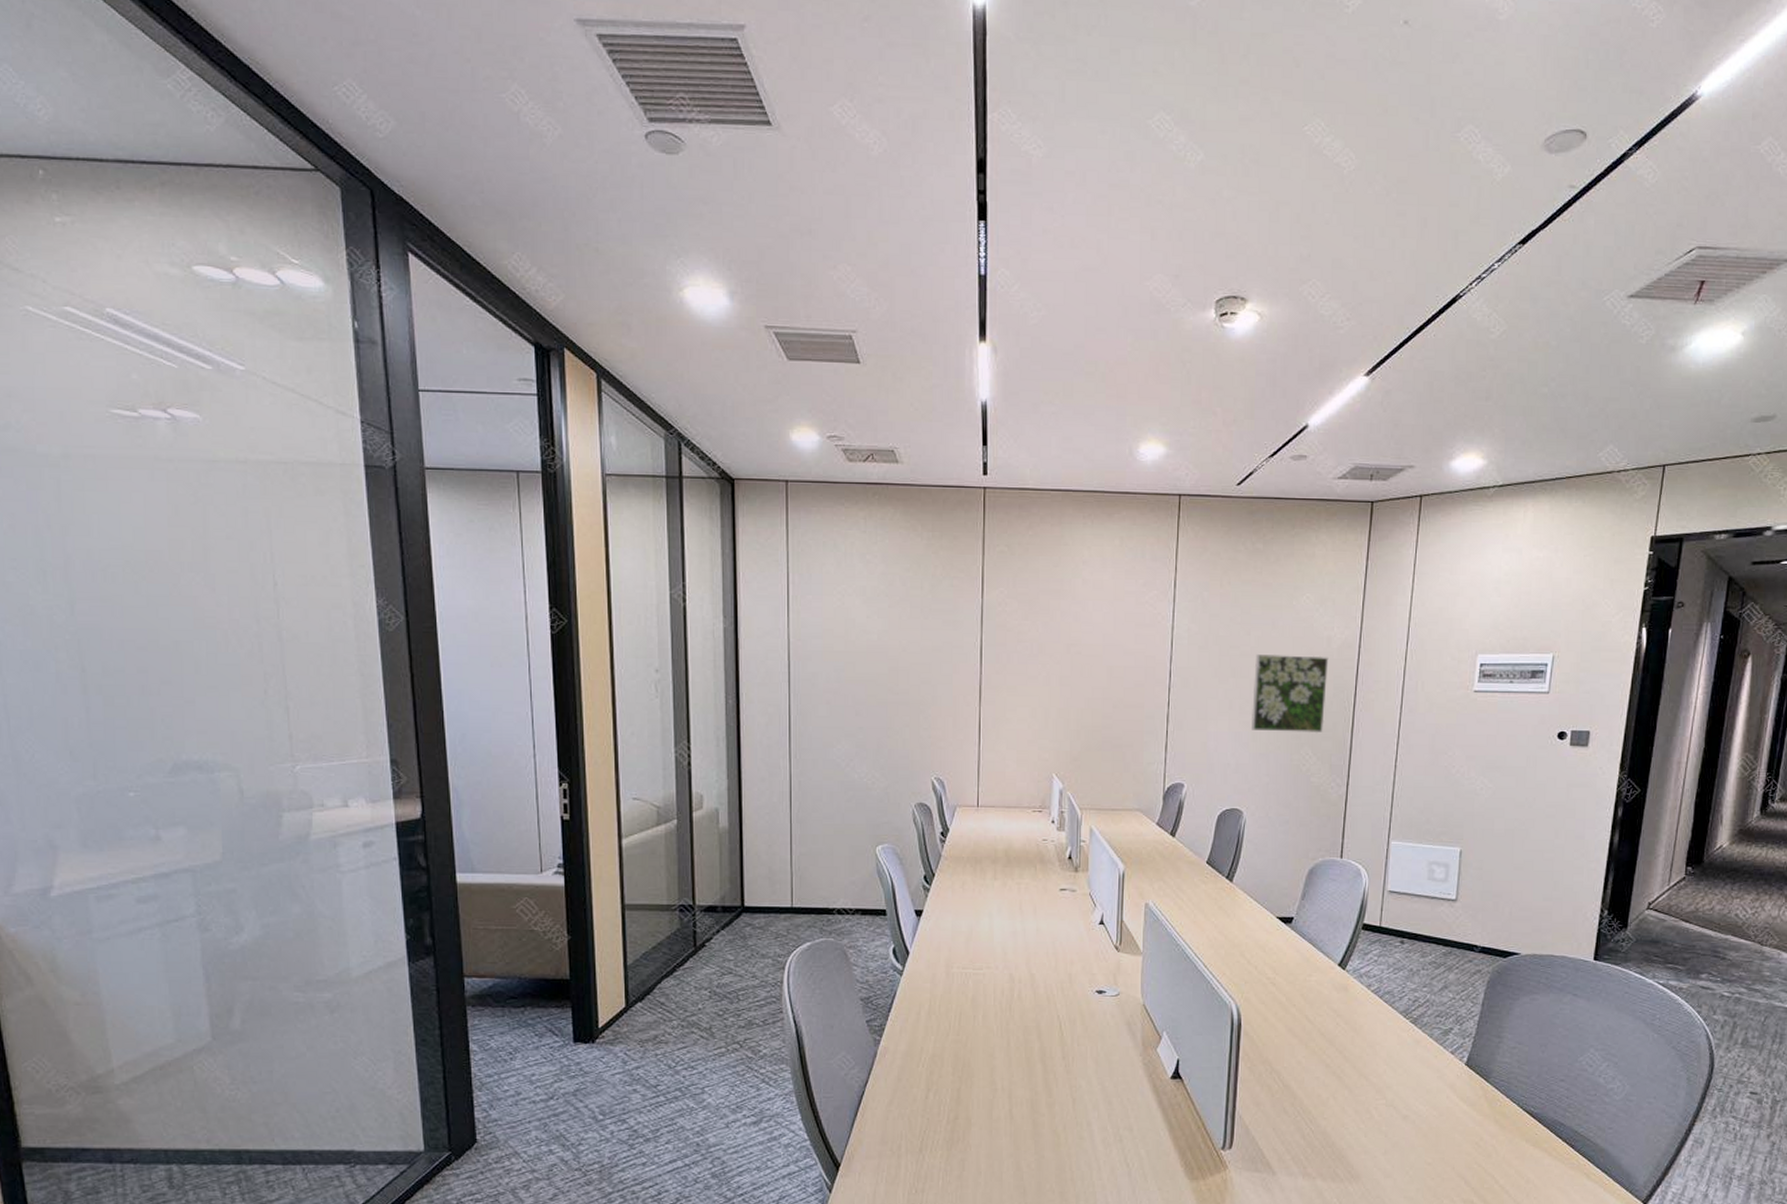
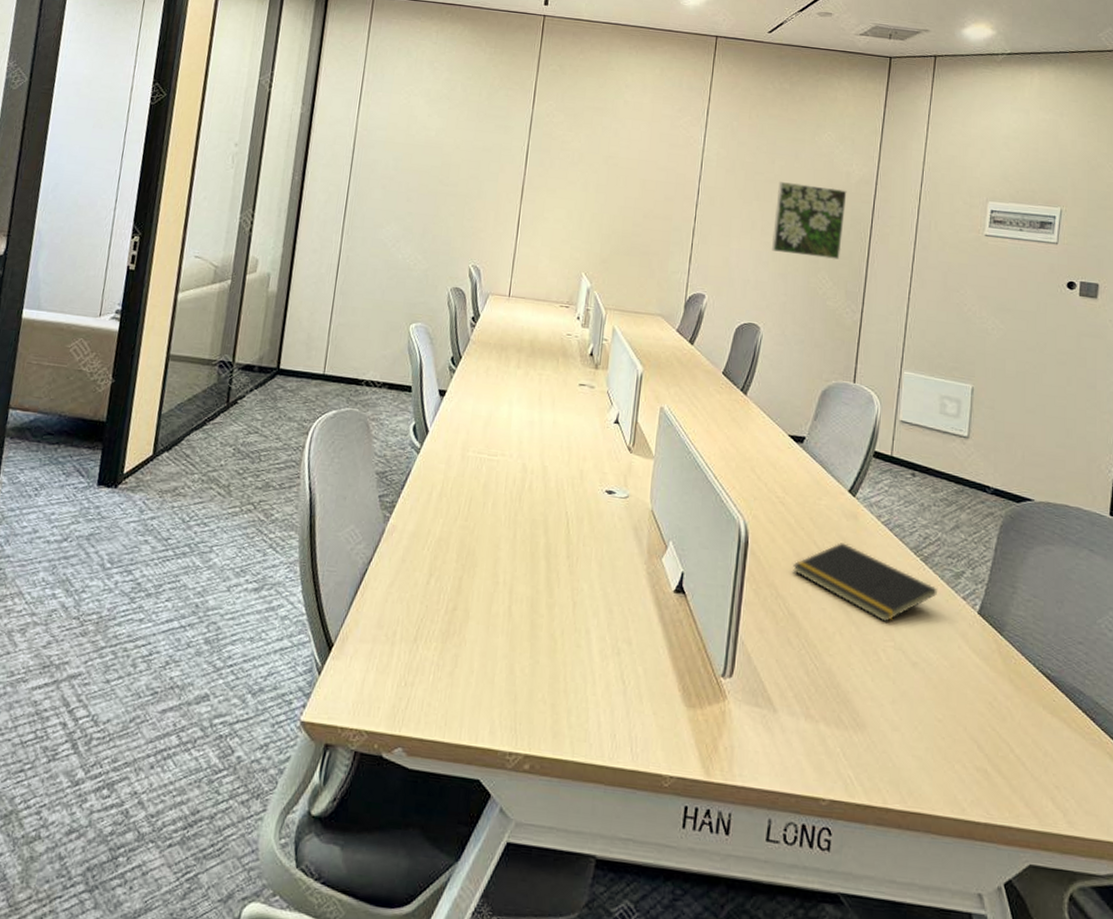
notepad: none [1286,1015,1426,1084] -> present [793,542,937,624]

